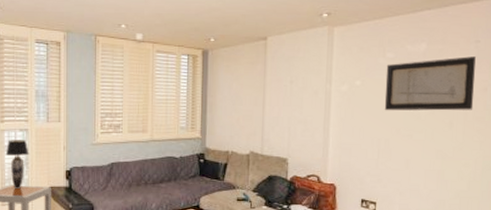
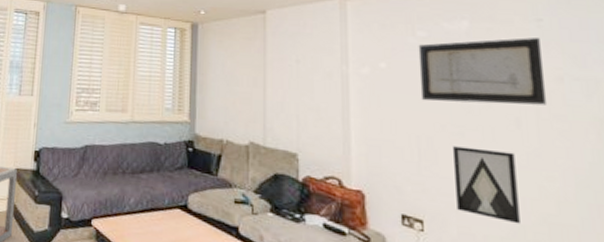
wall art: none [401,145,445,199] -> present [452,146,520,224]

